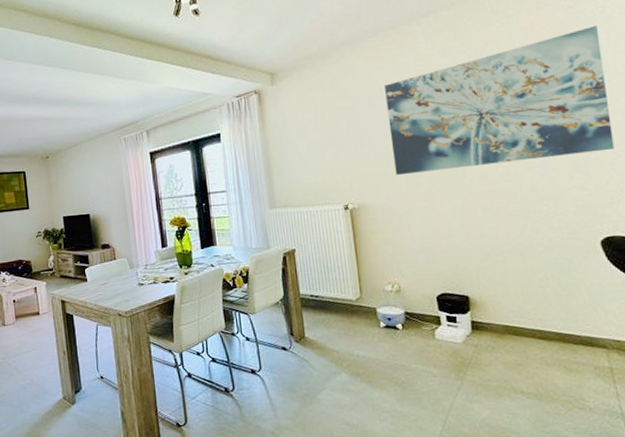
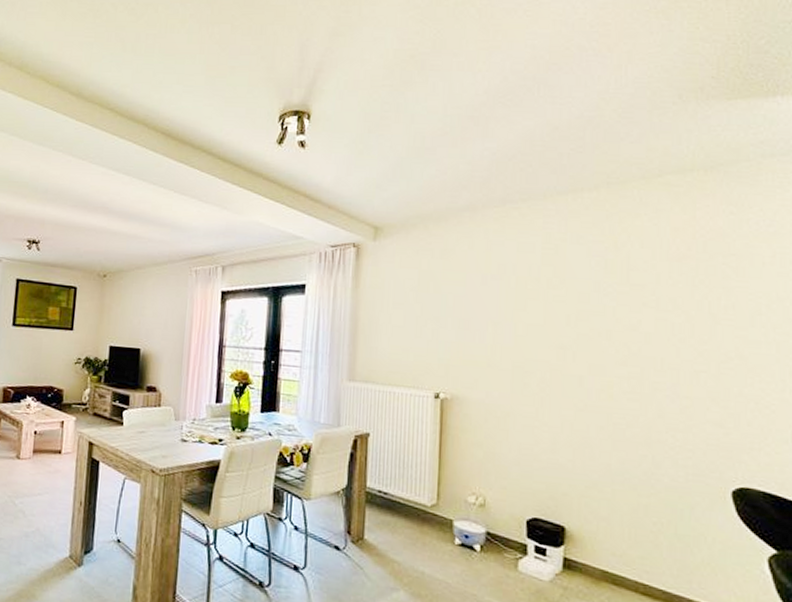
wall art: present [384,25,615,176] -> none [501,239,764,387]

